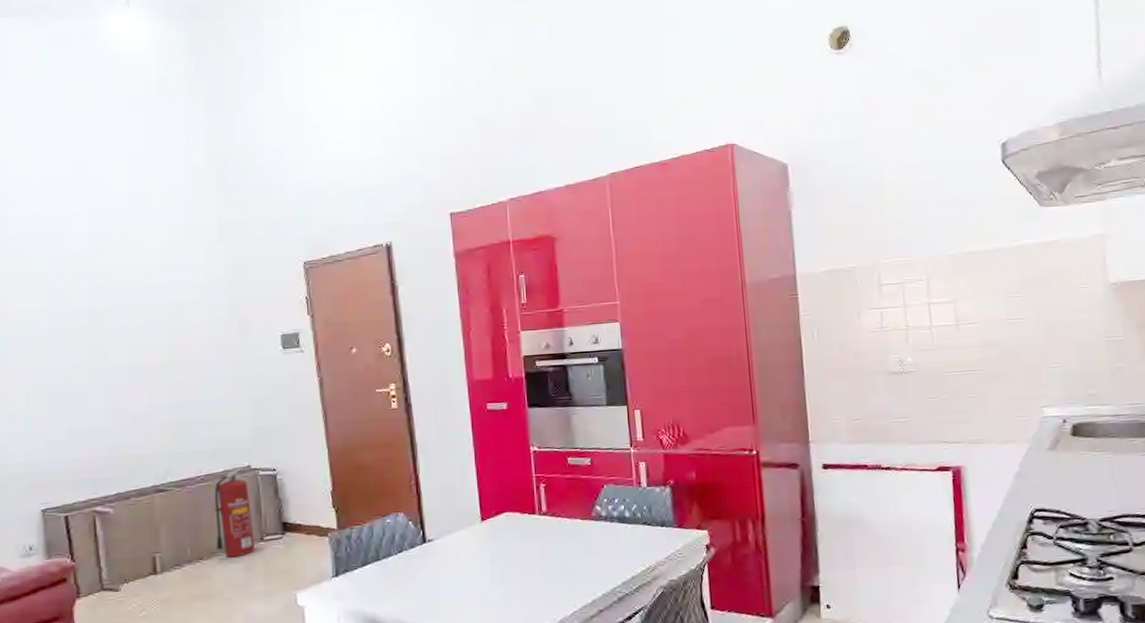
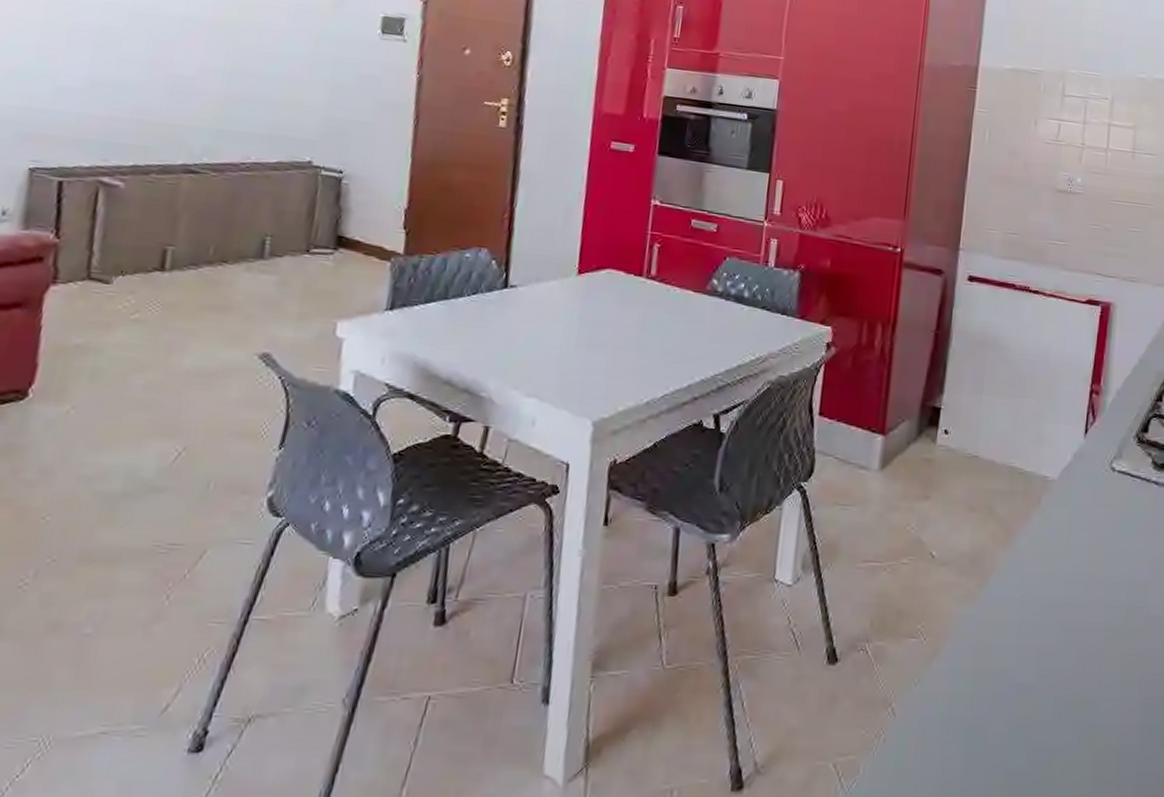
fire extinguisher: present [214,467,256,558] -> none [247,161,307,267]

